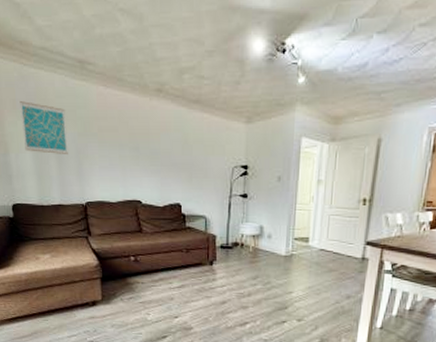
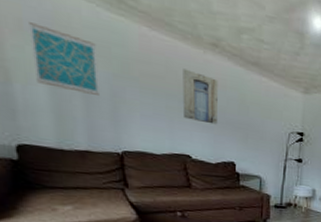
wall art: none [132,118,164,168] -> present [182,68,218,125]

